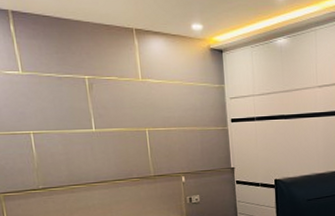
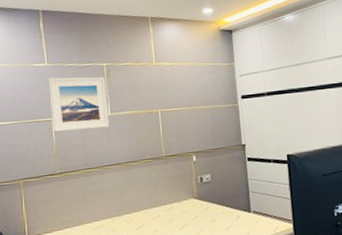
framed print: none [23,88,95,146] -> present [48,76,110,132]

